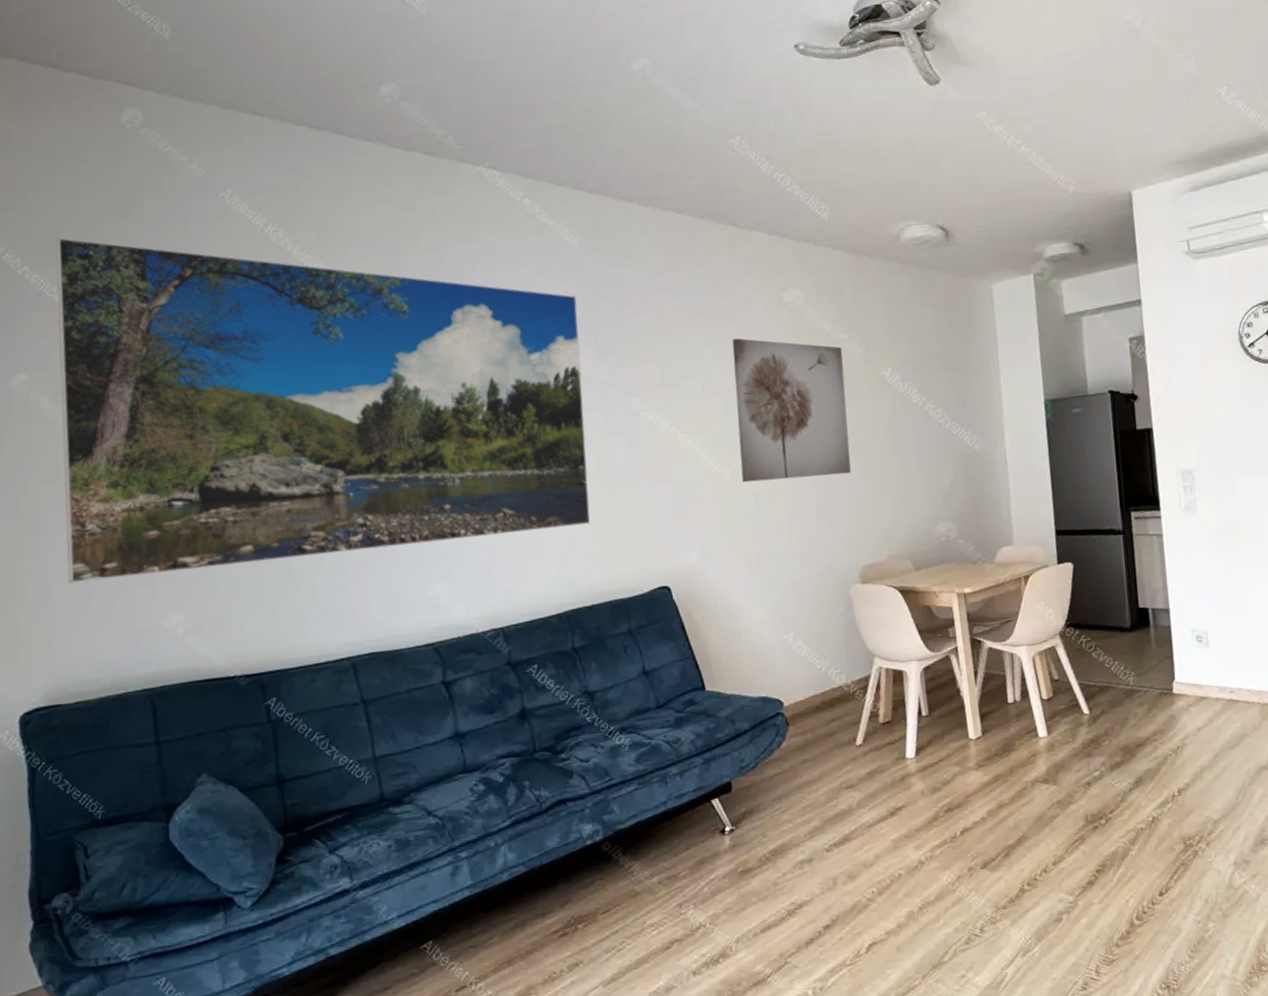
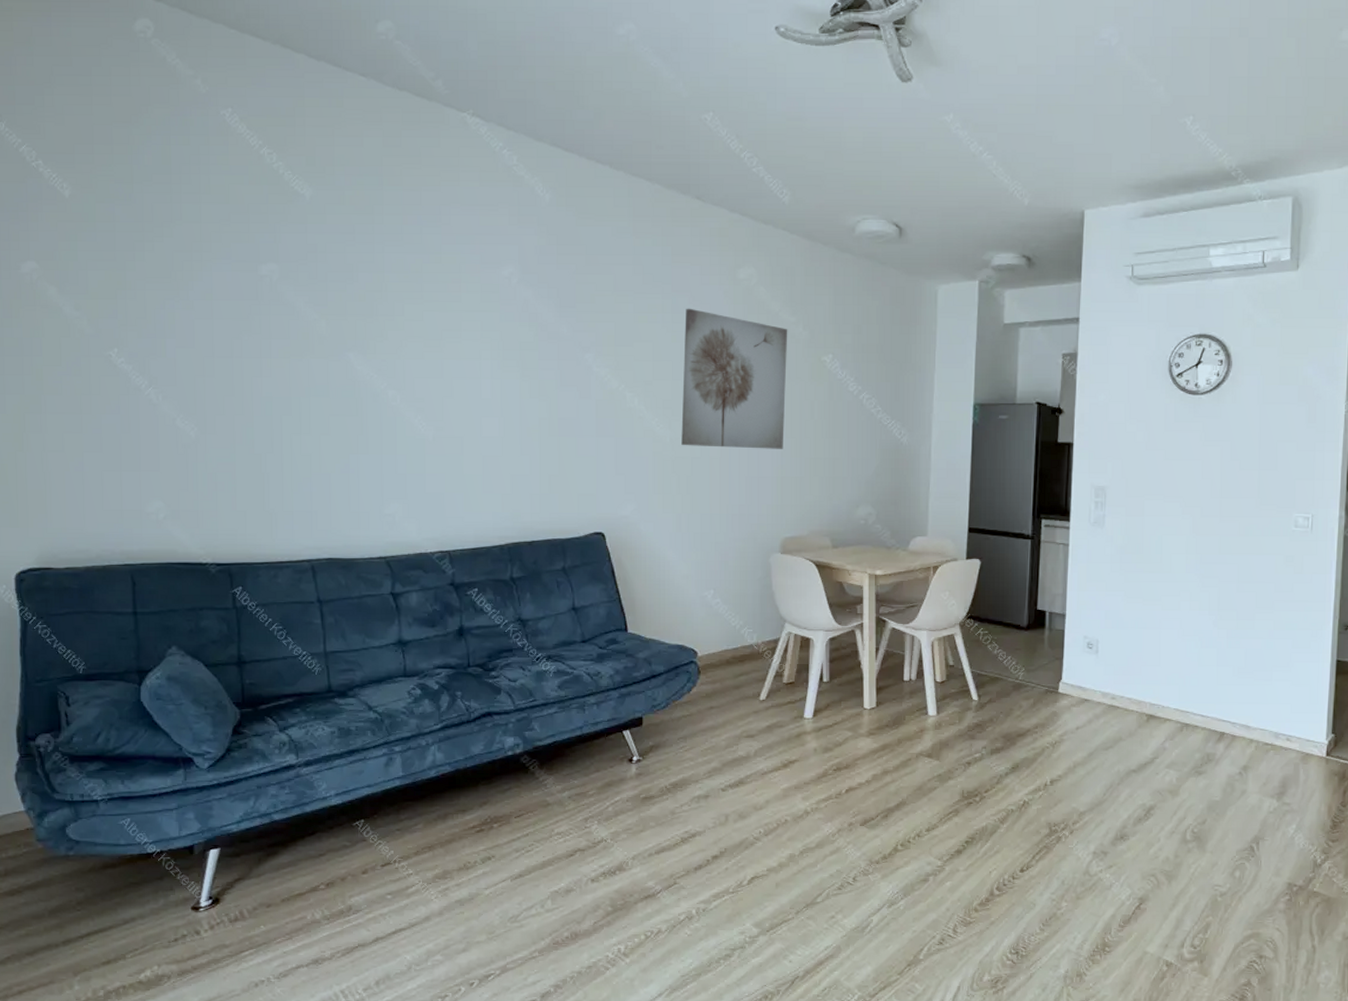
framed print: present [55,237,591,584] -> none [64,136,544,466]

